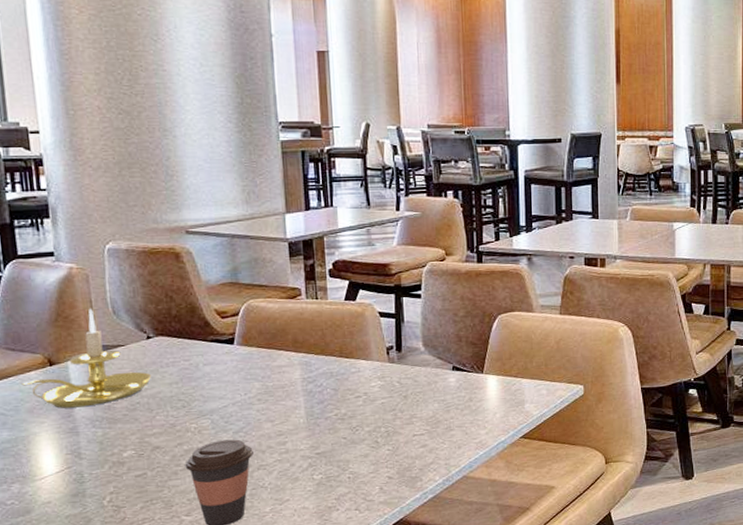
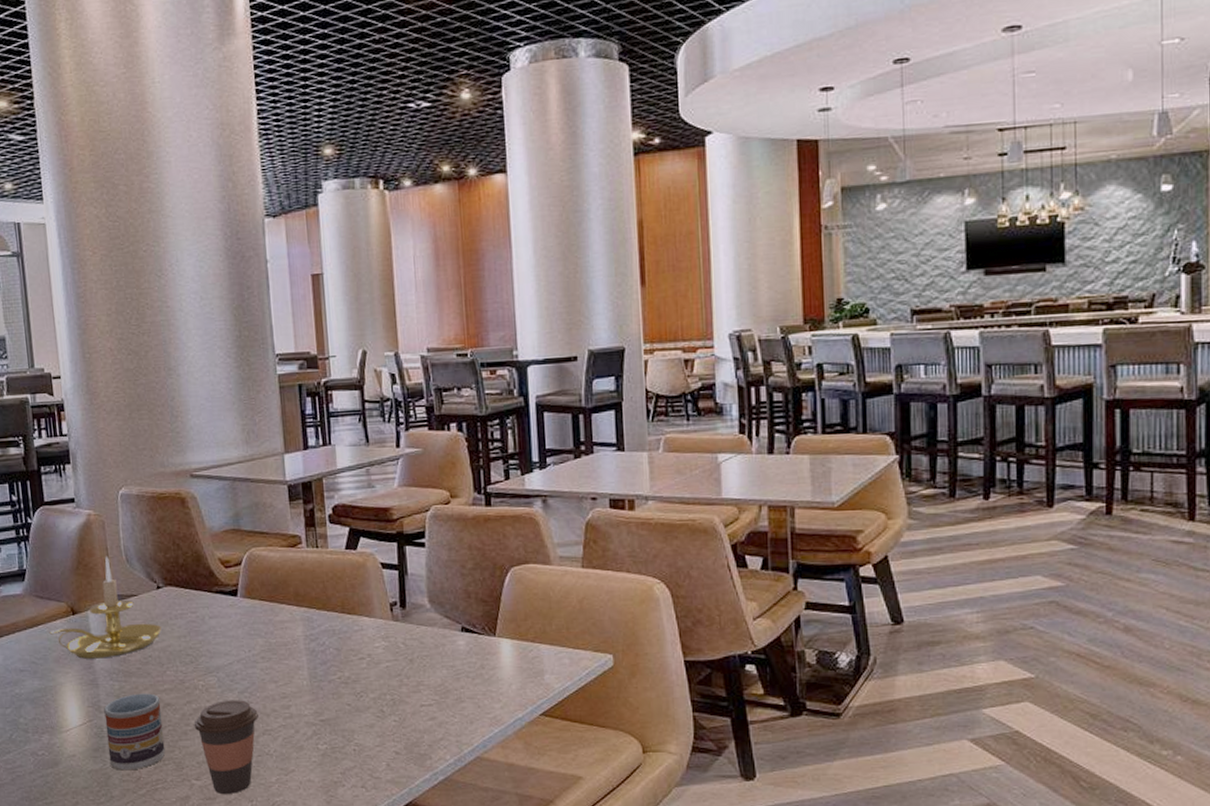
cup: none [83,438,154,513] -> present [103,693,166,771]

